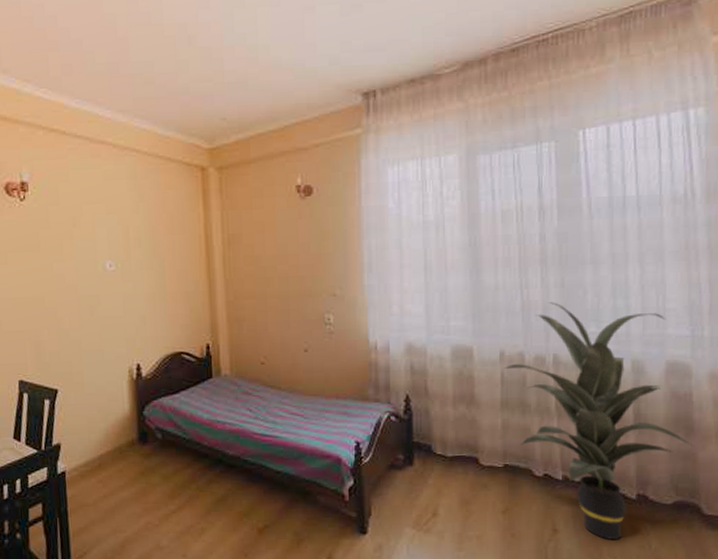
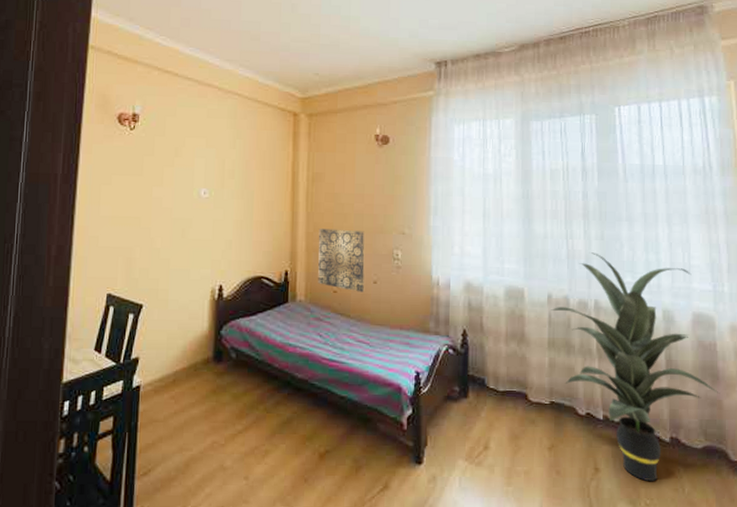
wall art: none [239,295,295,362] -> present [318,228,365,292]

